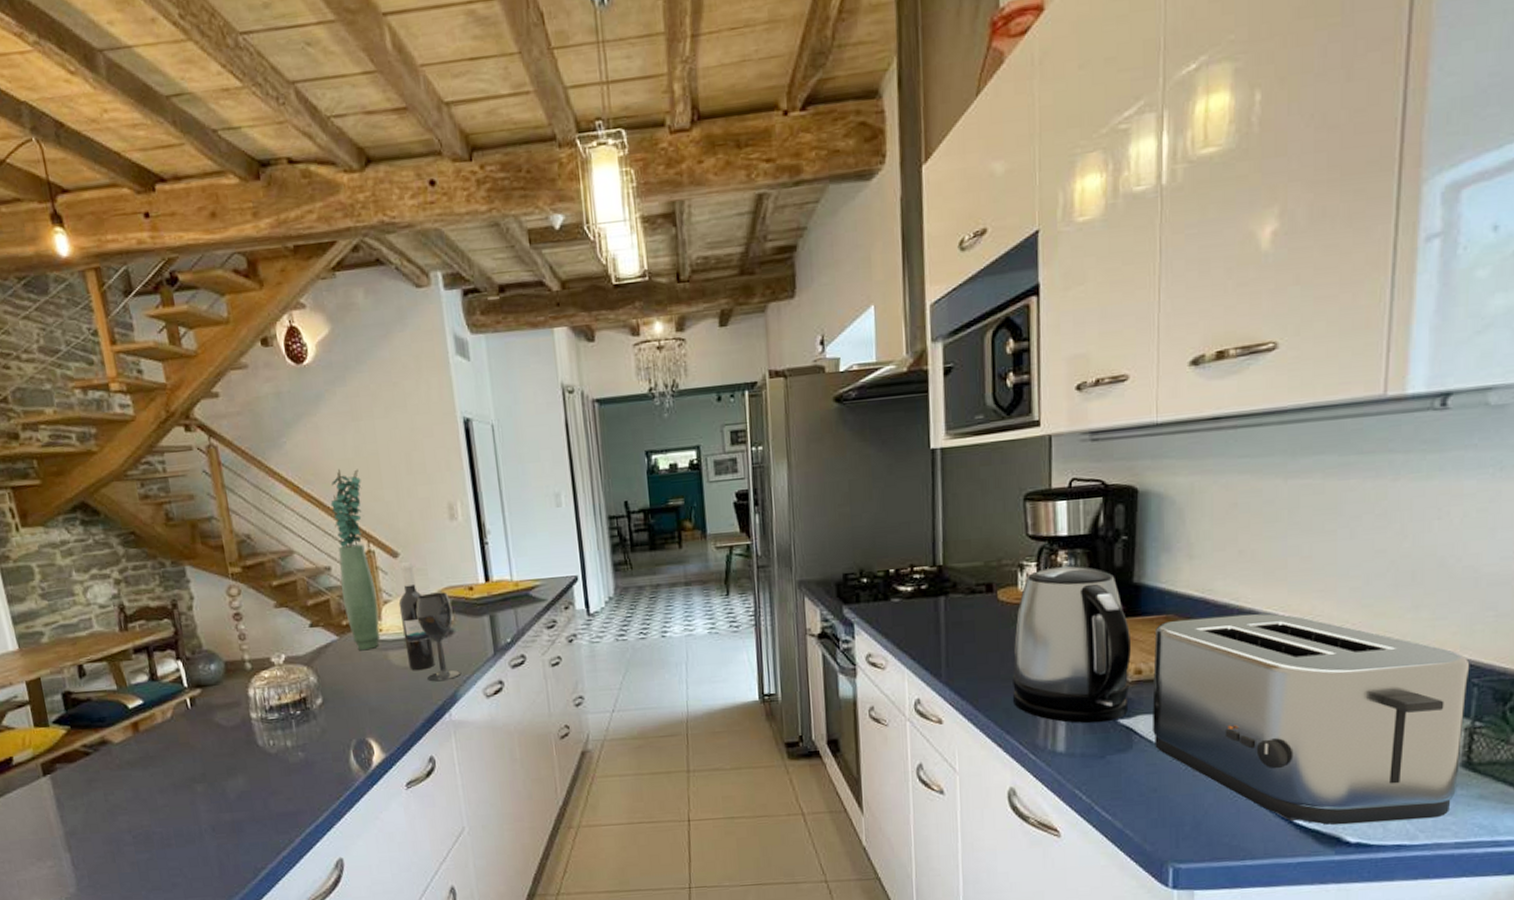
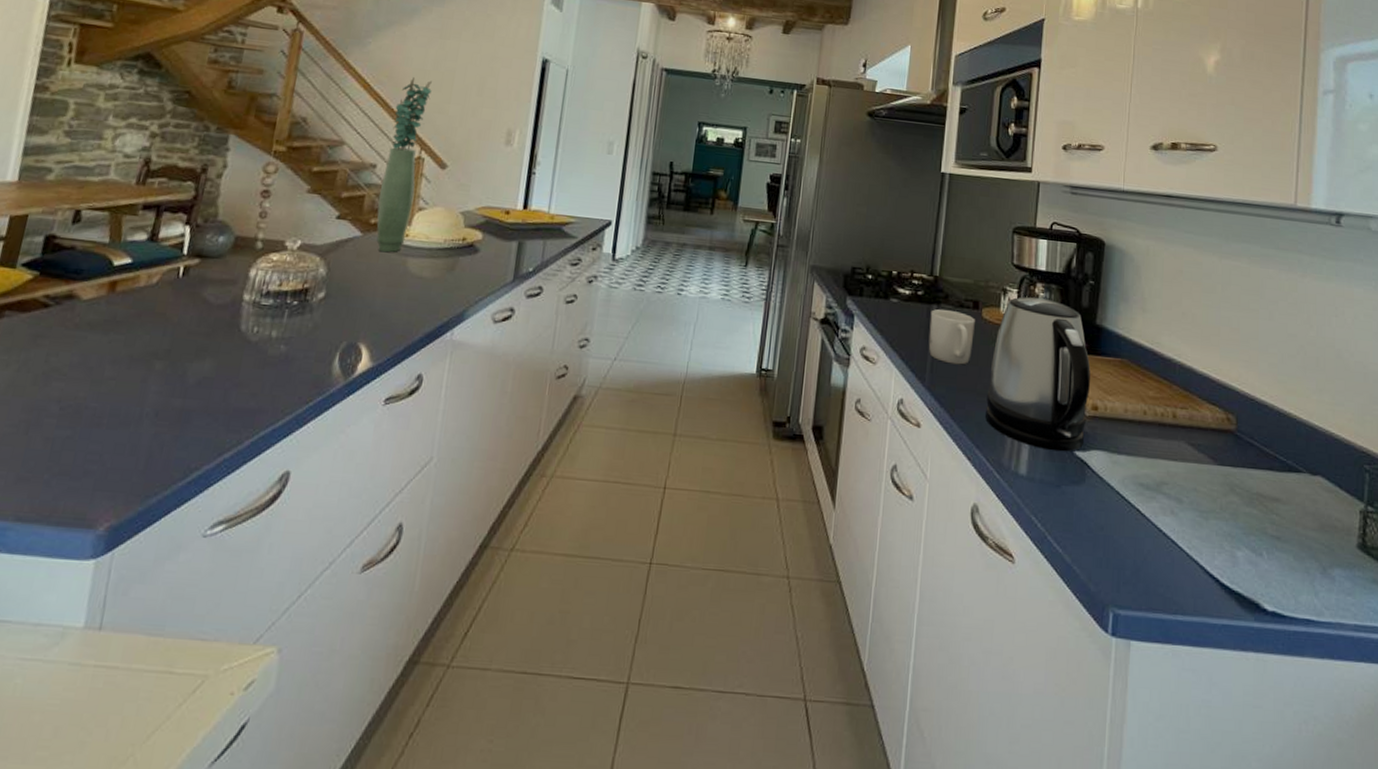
wine bottle: present [398,562,435,671] -> none [425,175,459,283]
wine glass: present [415,592,462,682] -> none [439,208,485,299]
mug: none [938,598,991,655] -> present [928,309,975,365]
toaster: present [1152,613,1470,825] -> none [1103,365,1362,597]

